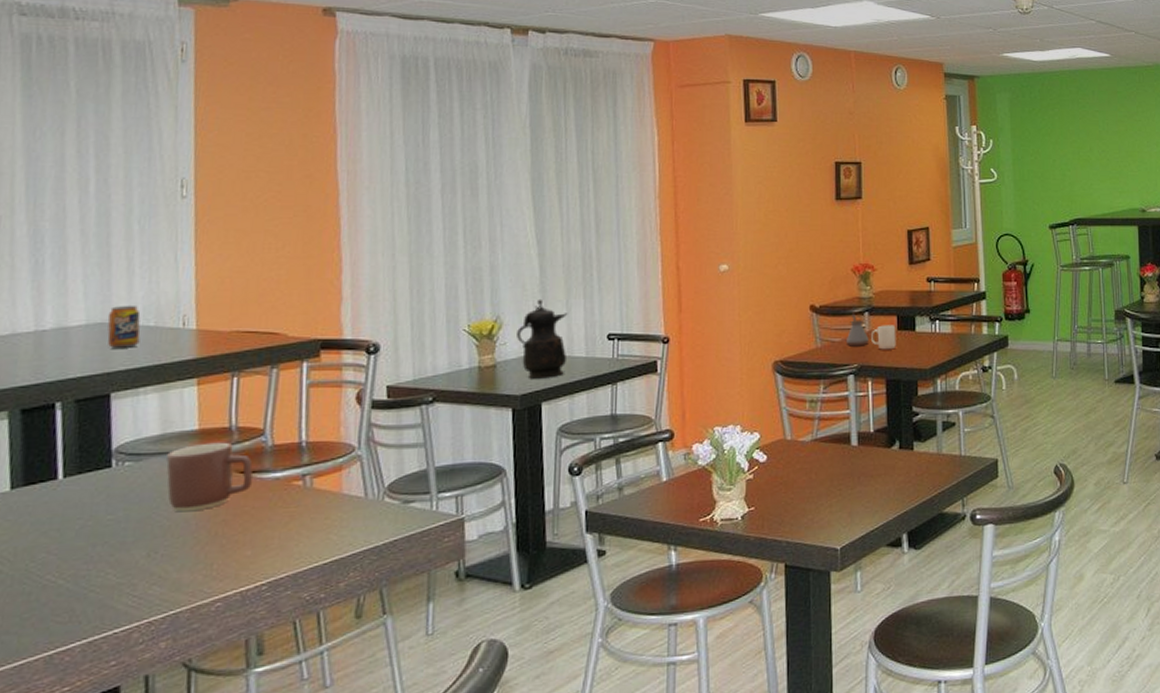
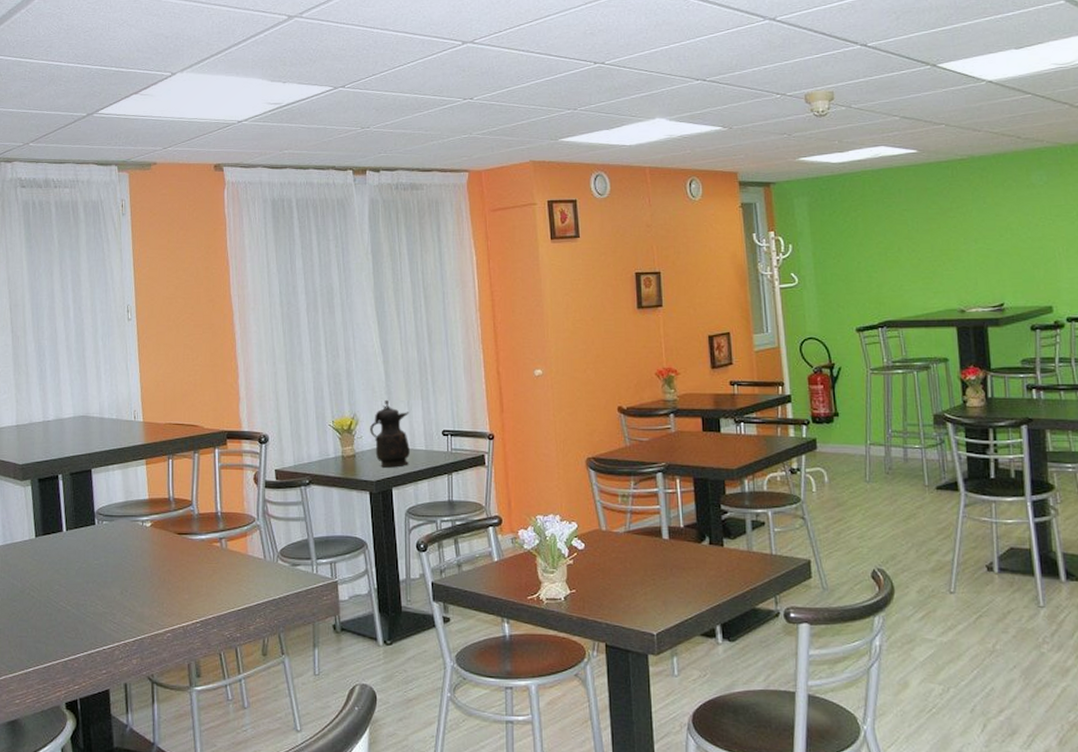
pop: present [107,305,141,348] -> none [86,402,108,435]
mug: present [166,442,254,512] -> none [129,509,187,562]
coffee pot: present [845,313,869,348] -> none [653,415,675,447]
cup: present [870,325,896,350] -> none [676,426,702,450]

